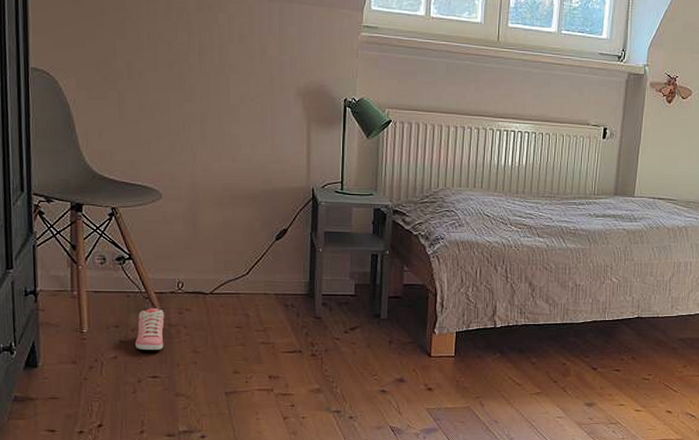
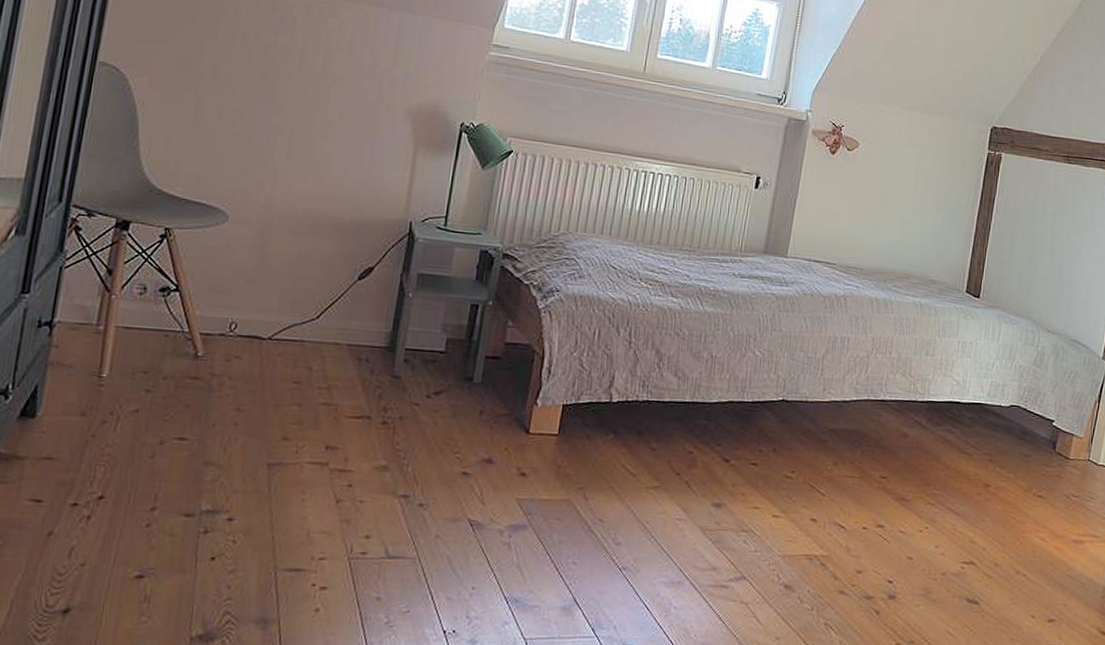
sneaker: present [135,308,165,351] -> none [164,352,208,406]

